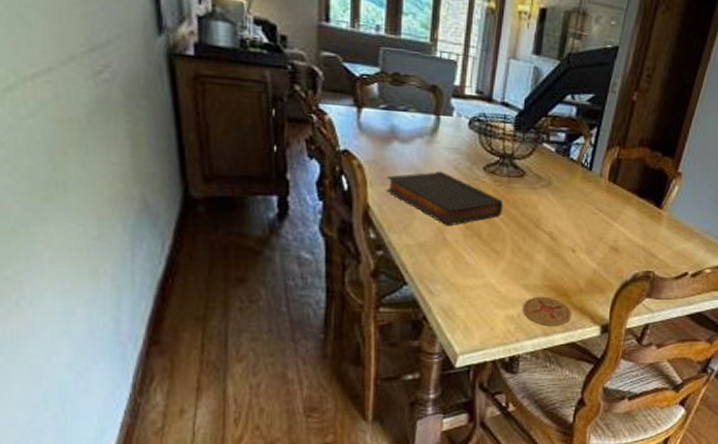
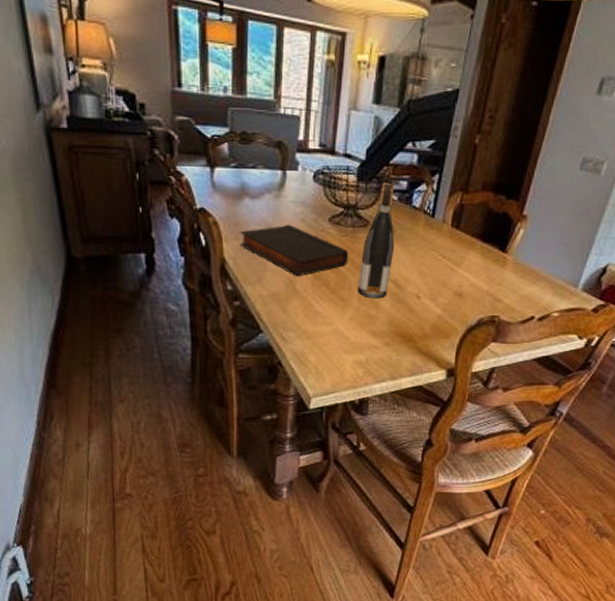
wine bottle: none [512,133,552,252] -> present [358,182,395,299]
coaster: present [523,296,572,326] -> none [371,342,418,370]

